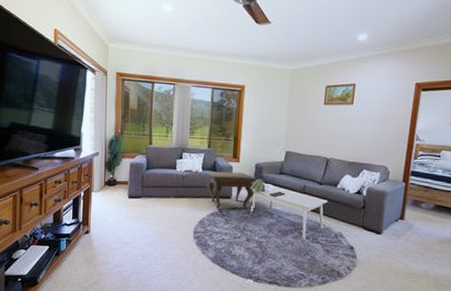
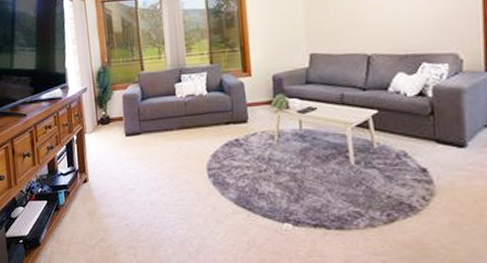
side table: present [206,171,257,209] -> none [212,89,277,138]

